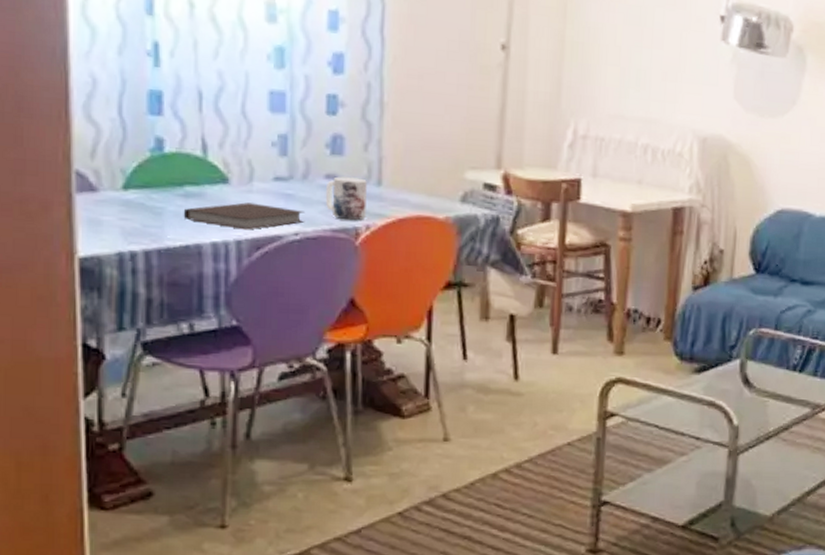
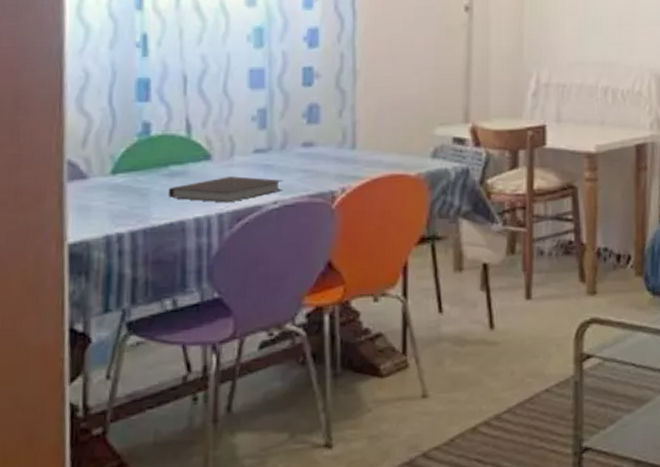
mug: present [325,176,367,221] -> none [302,143,342,185]

